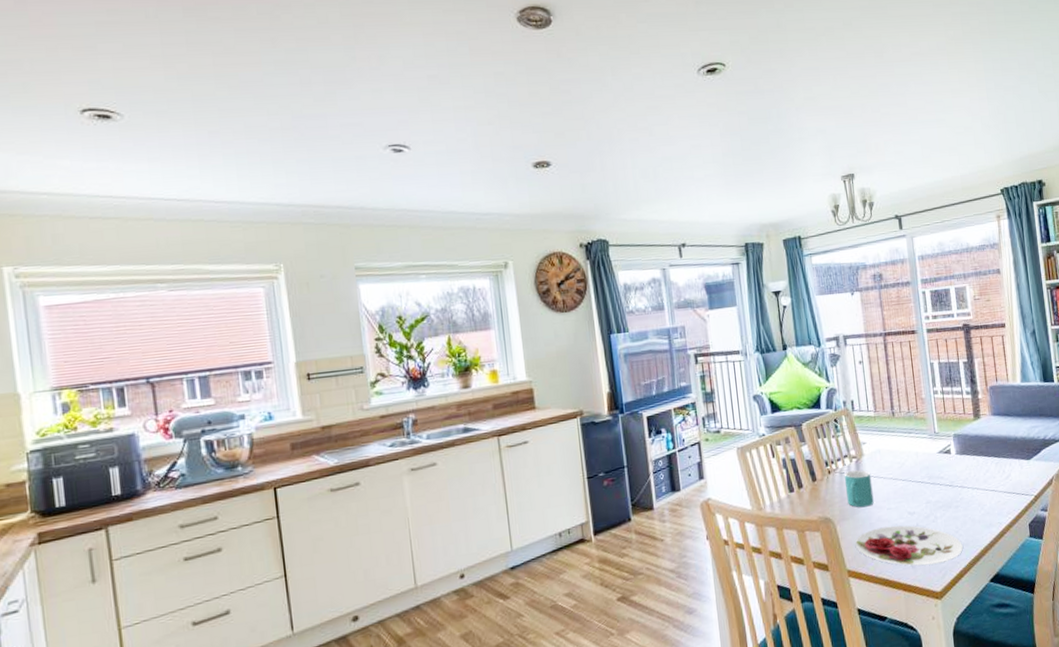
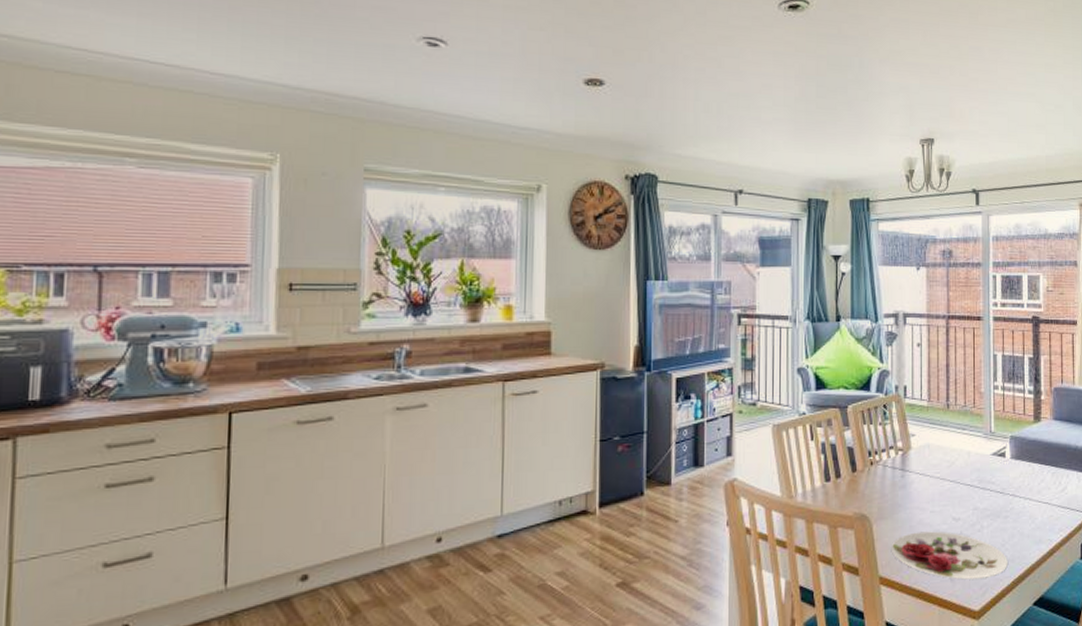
mug: present [844,470,874,508] -> none [887,464,917,507]

